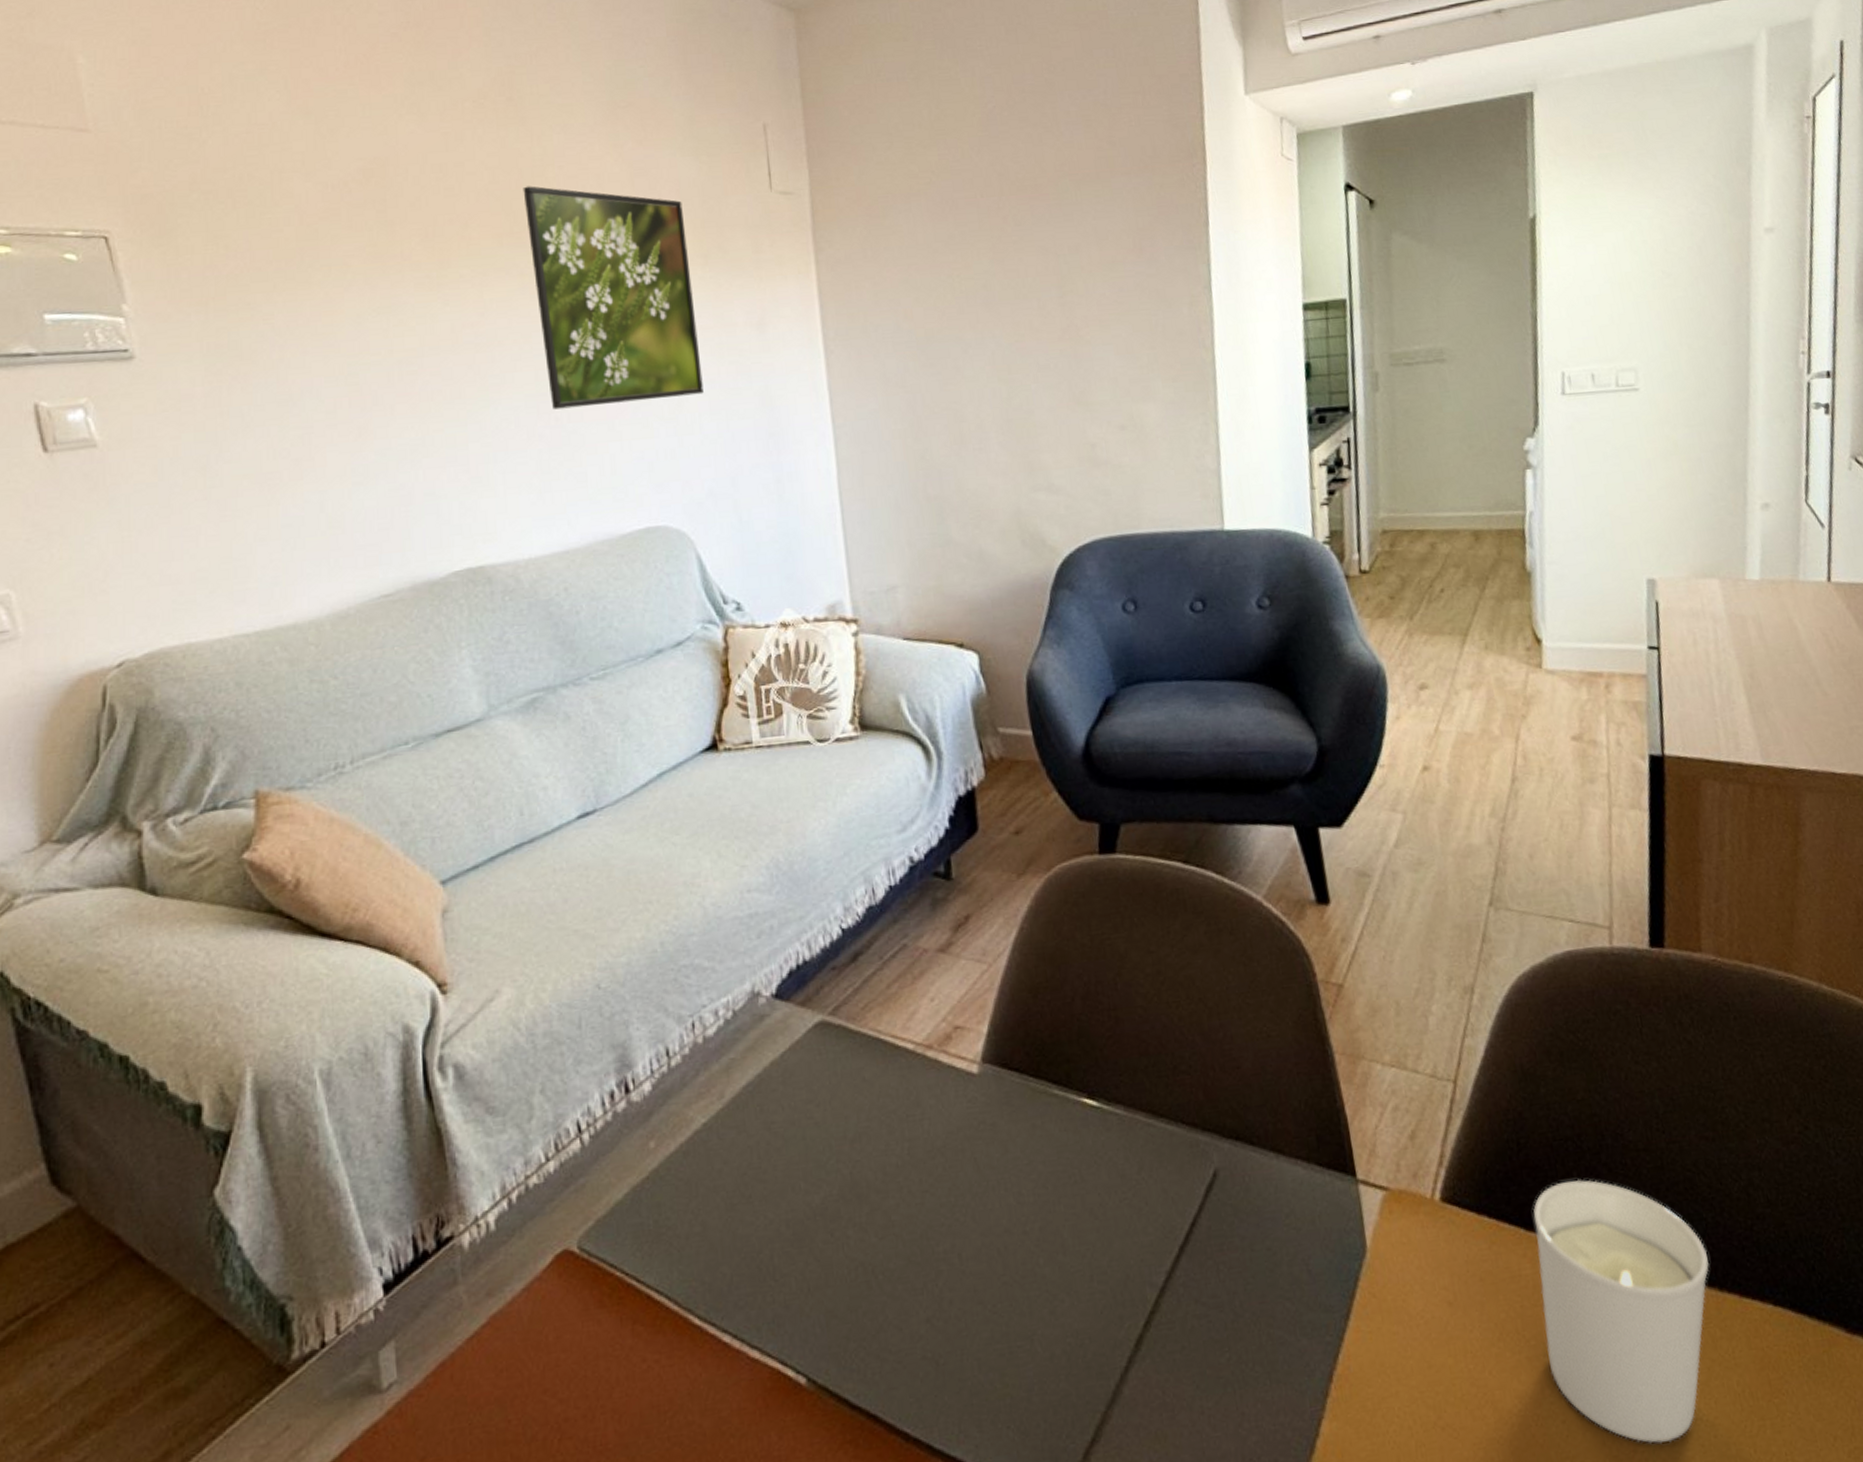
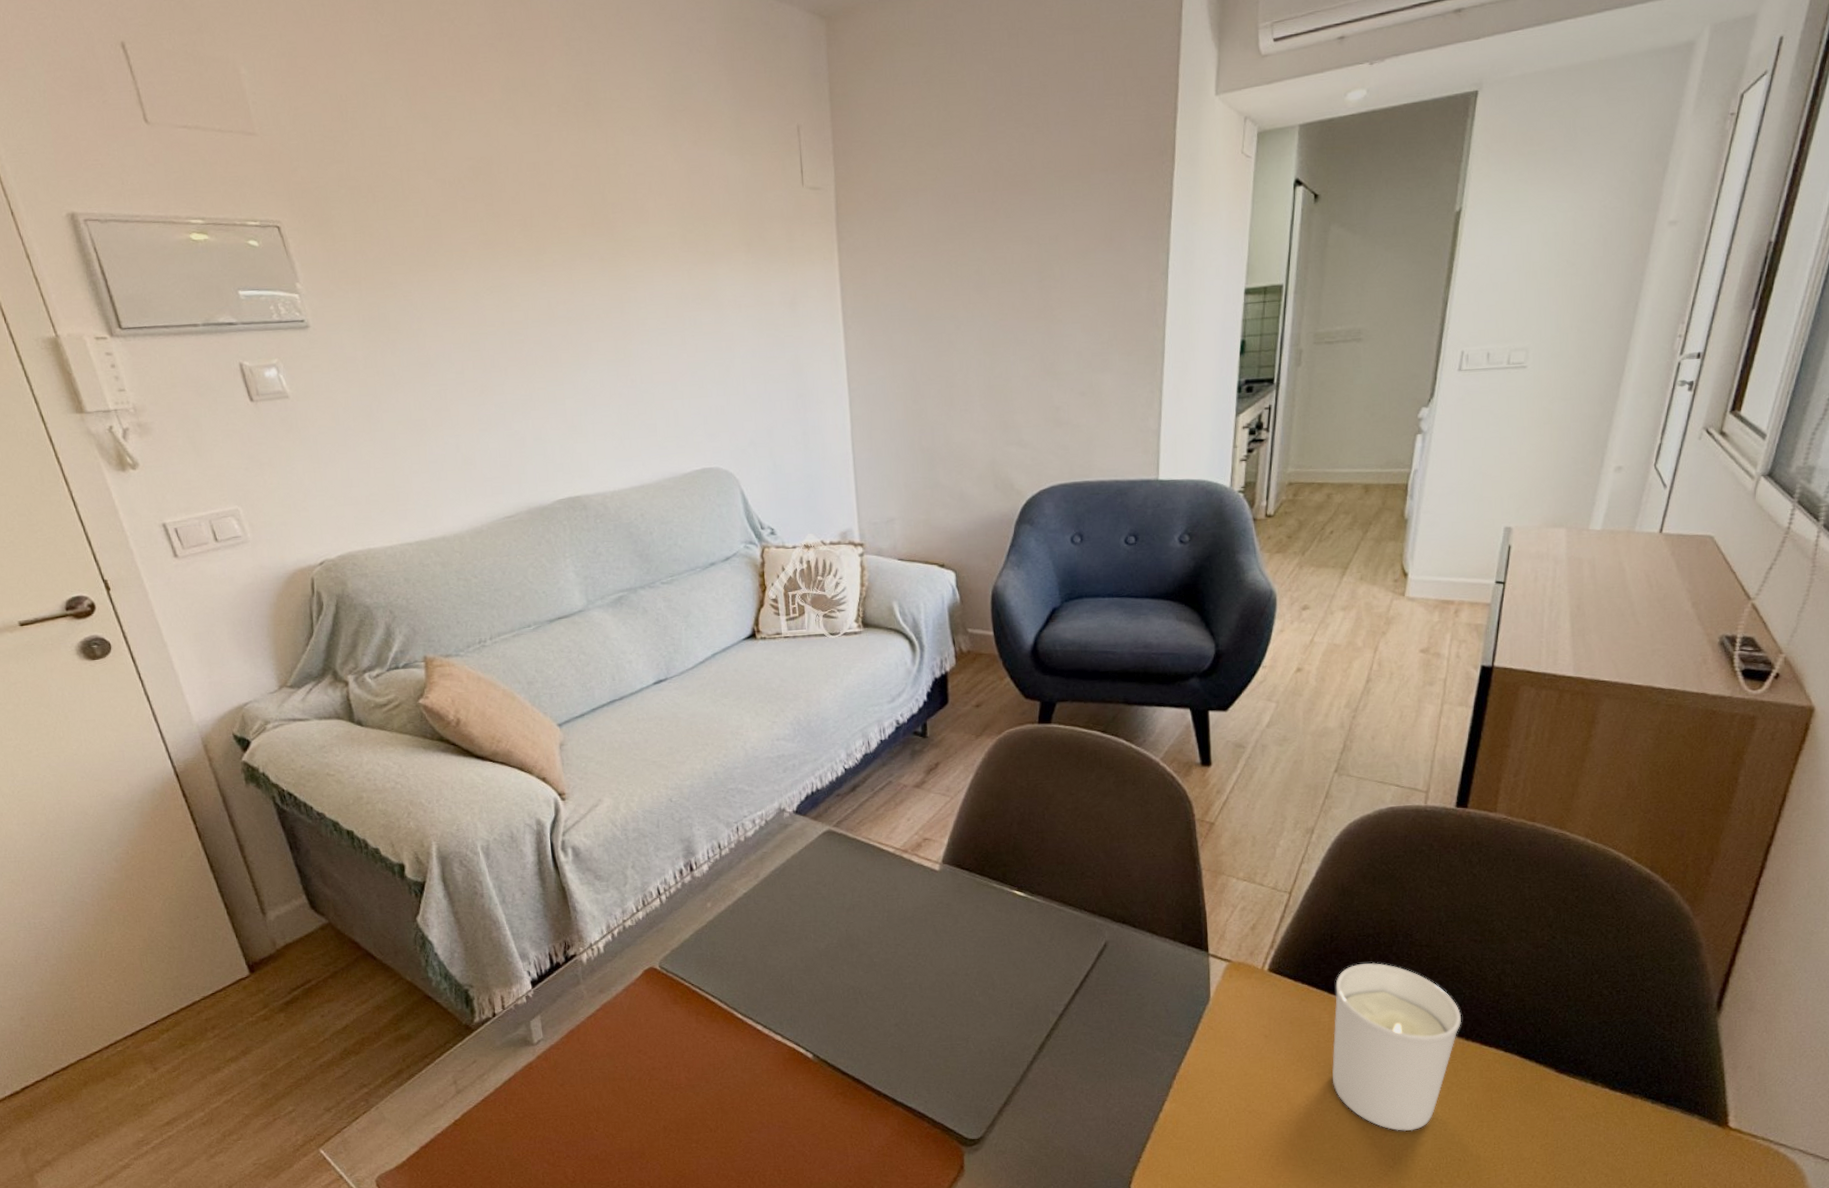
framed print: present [523,186,704,410] -> none [600,182,747,373]

